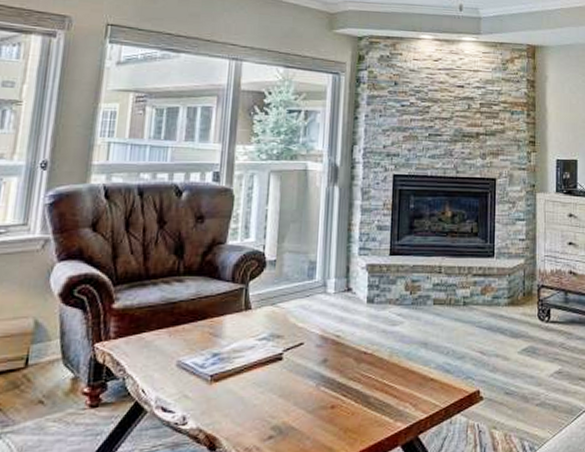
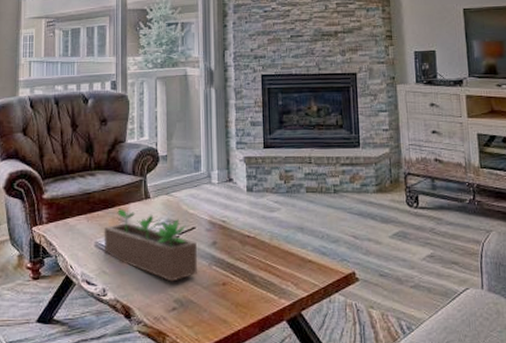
succulent planter: none [188,321,304,406] -> present [104,208,197,282]

